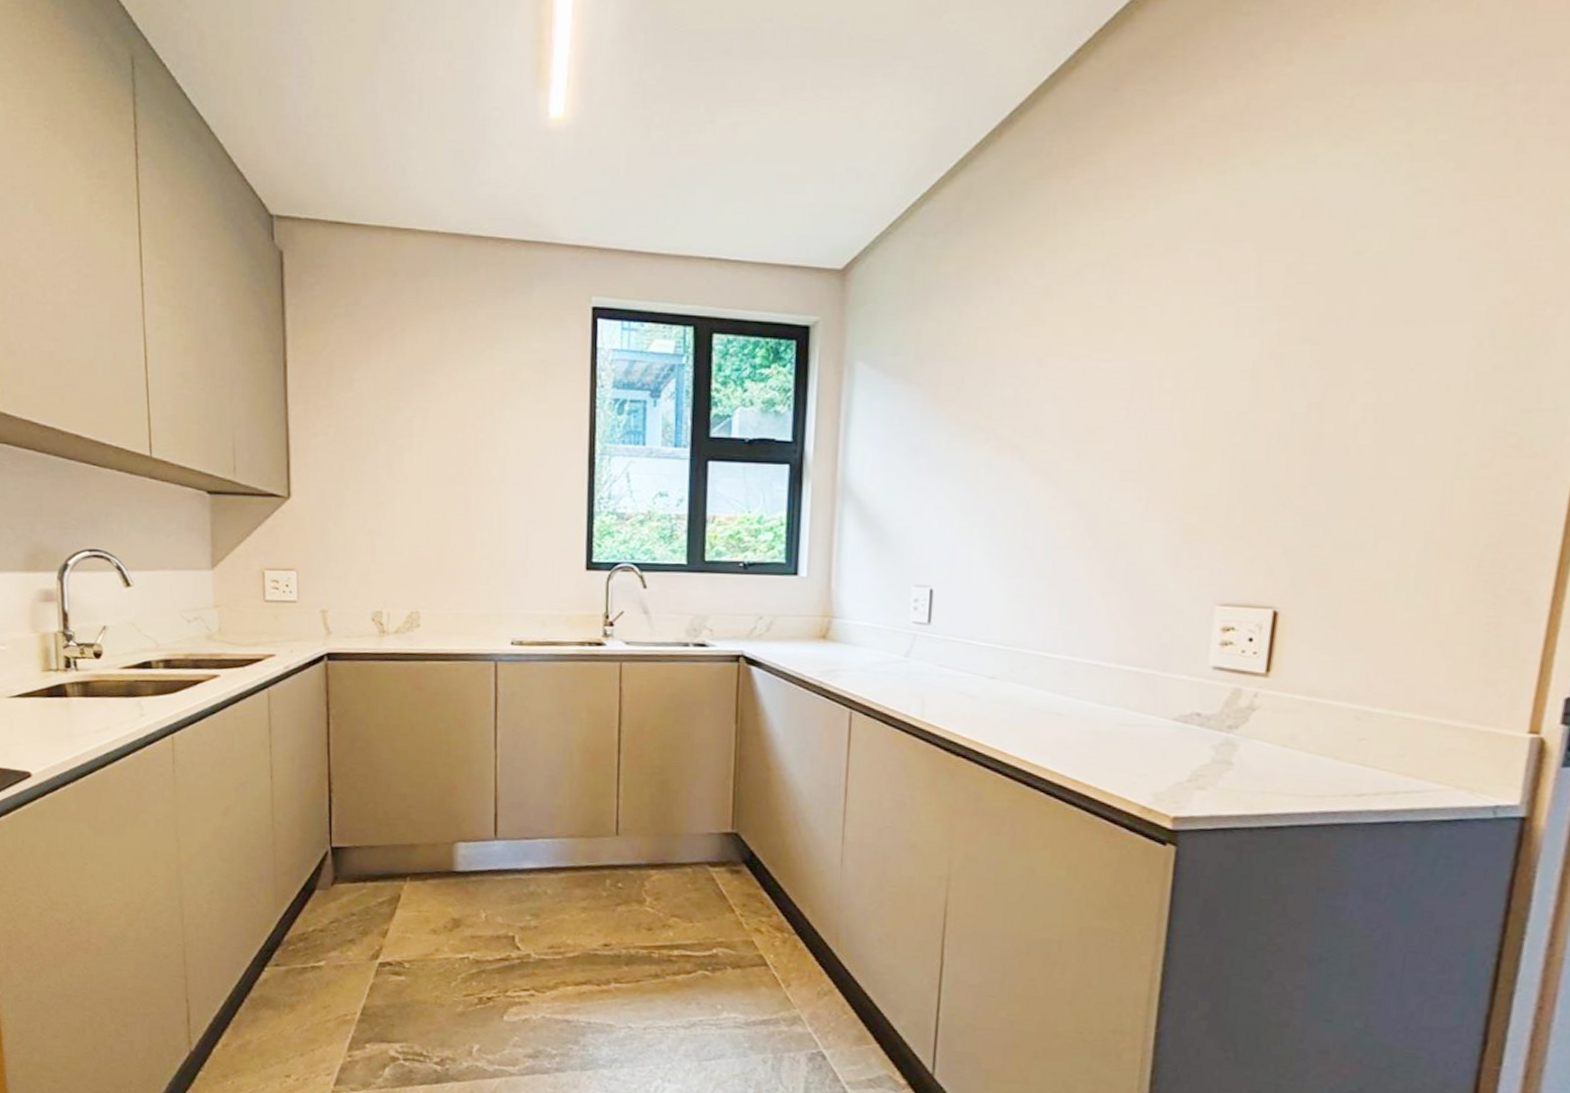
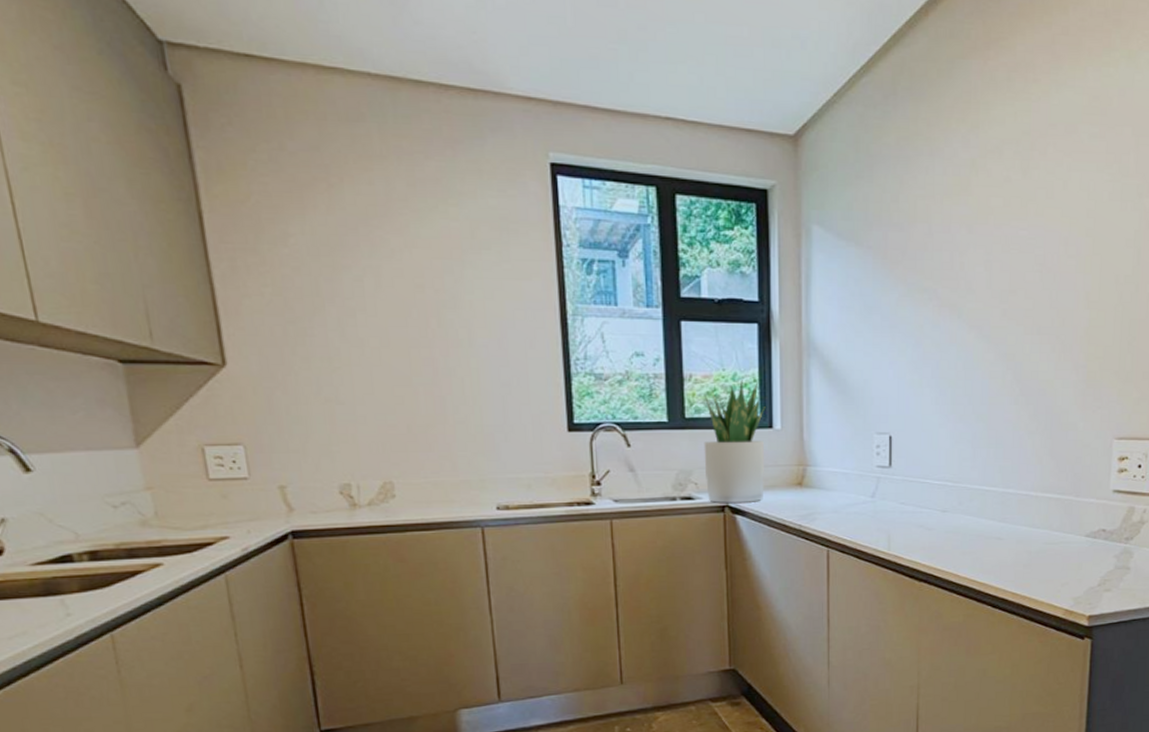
planter: none [721,523,792,654] -> present [704,380,766,503]

